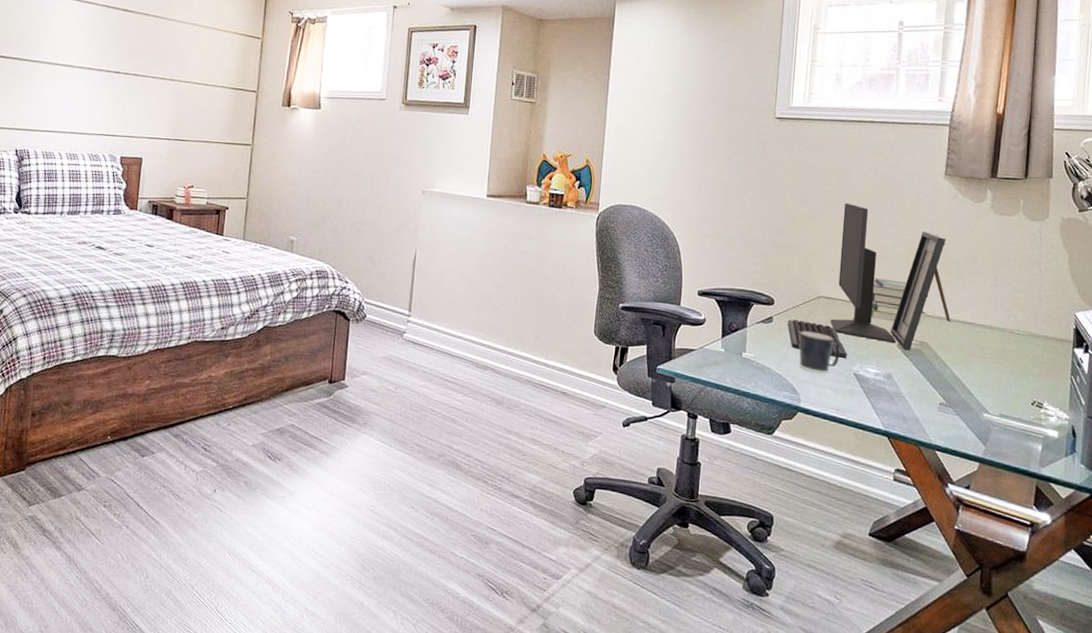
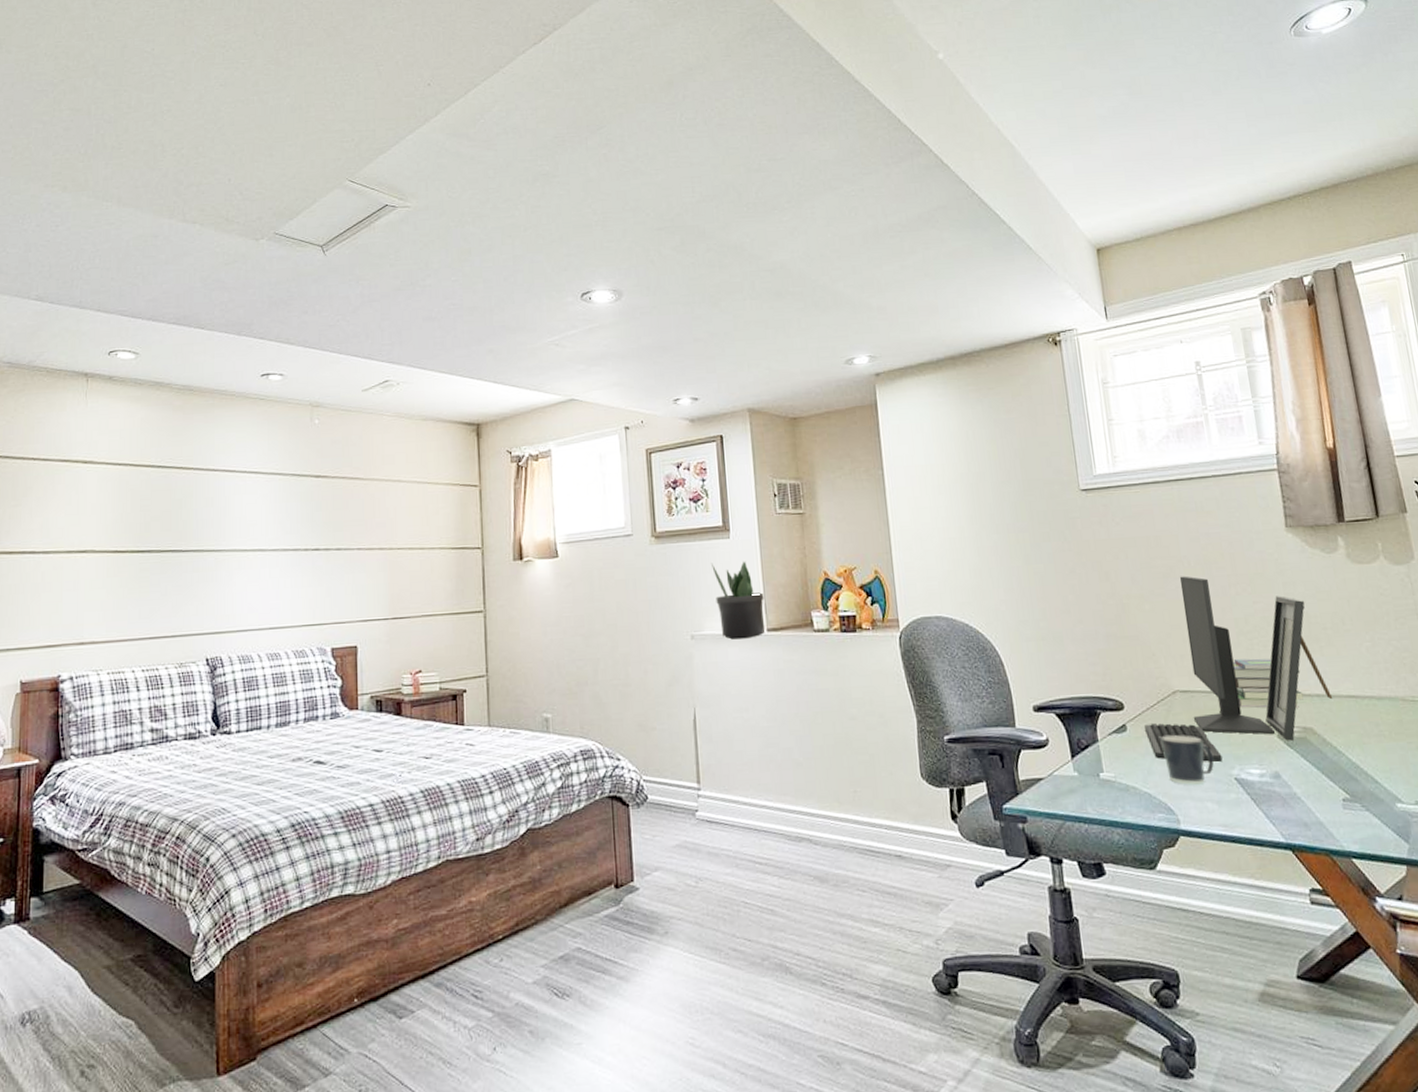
planter: none [448,133,489,200] -> present [712,561,764,639]

